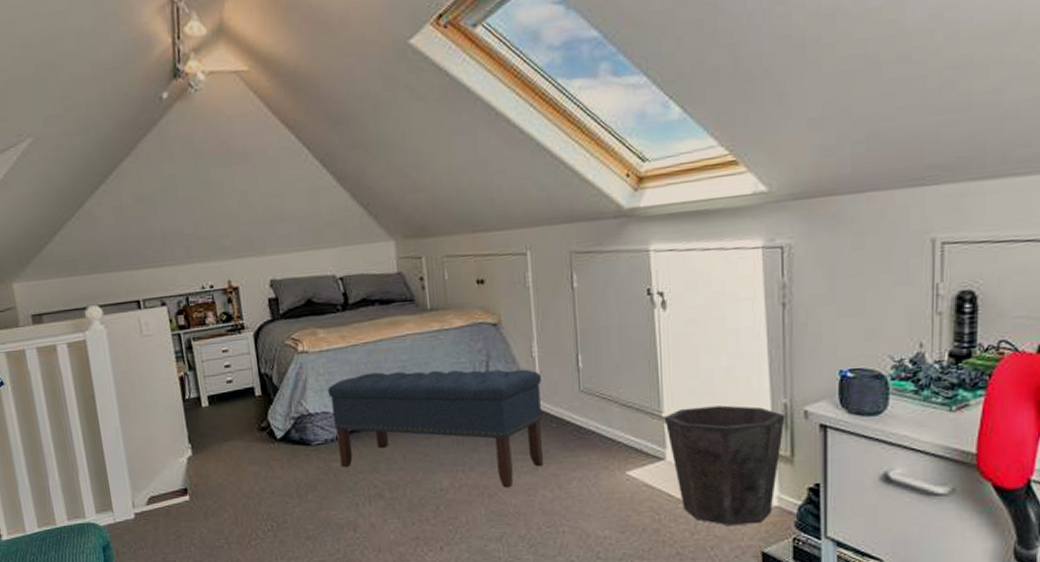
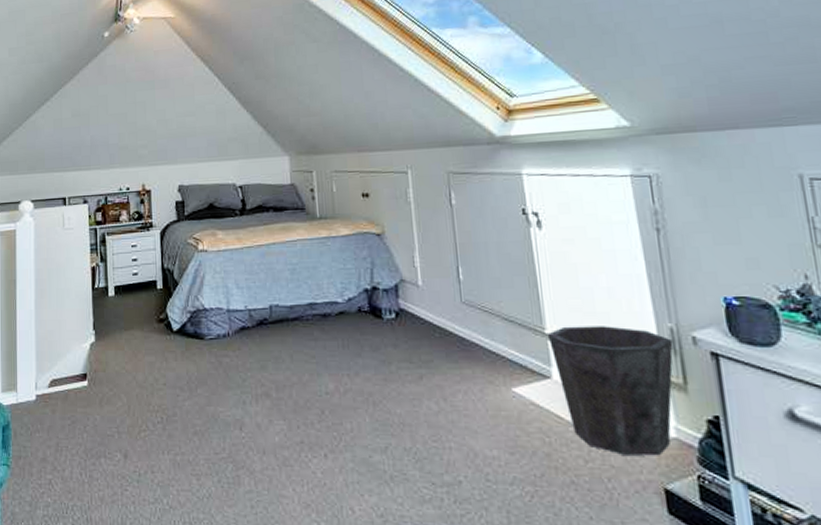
bench: present [328,369,543,488] -> none [223,273,427,396]

